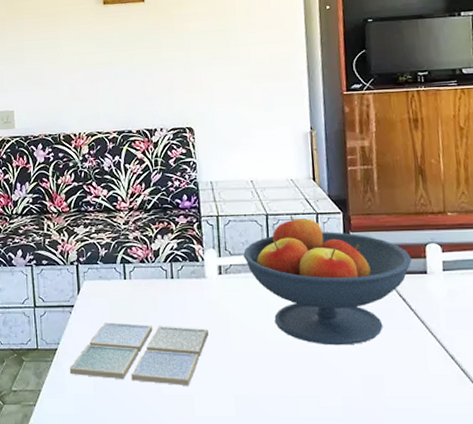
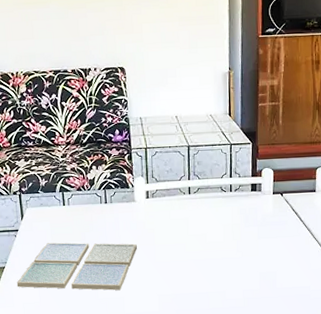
fruit bowl: present [243,215,412,346] -> none [168,146,305,252]

